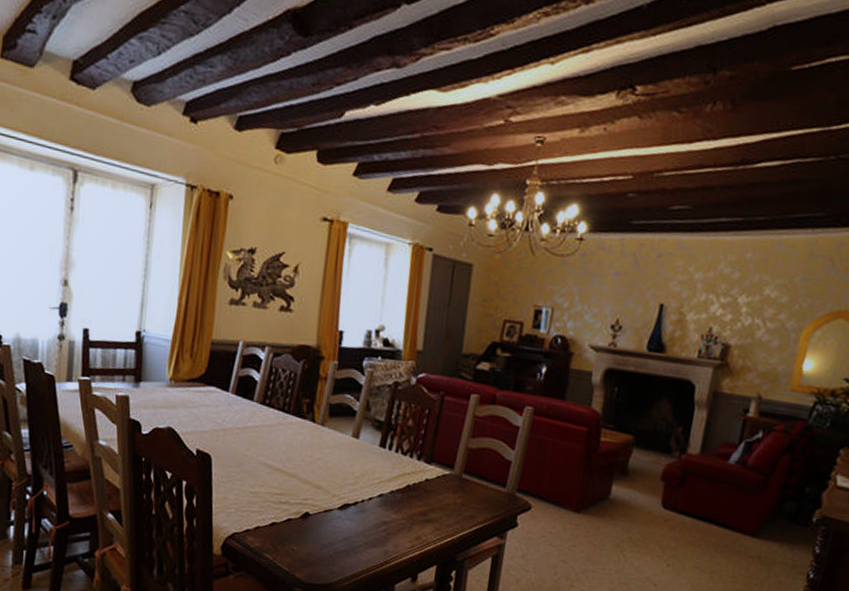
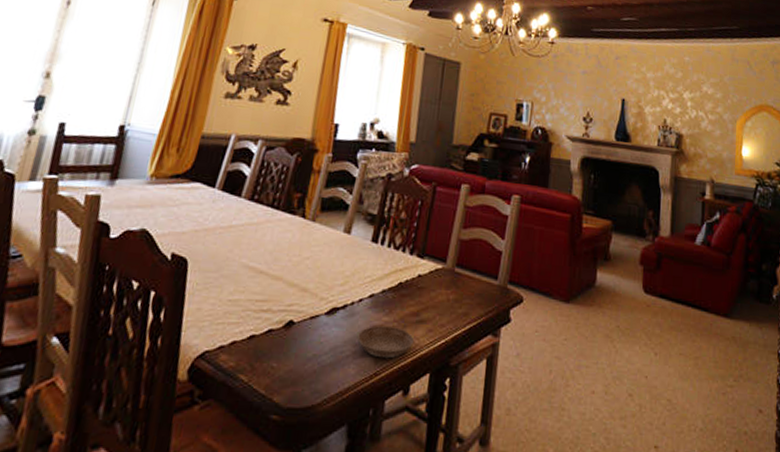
saucer: none [368,522,421,551] -> present [358,326,414,359]

